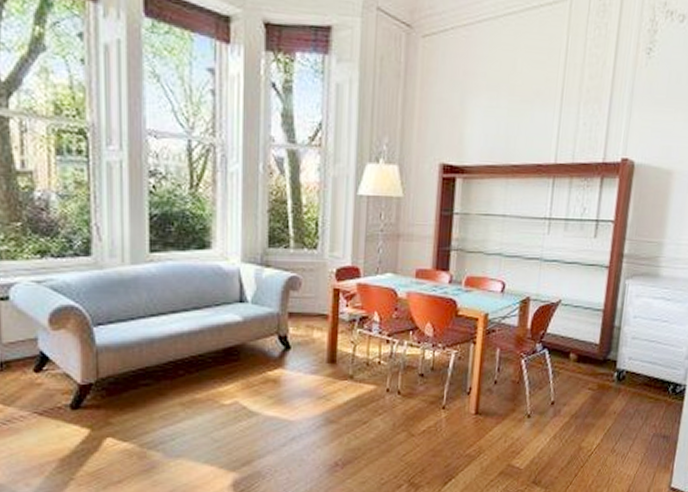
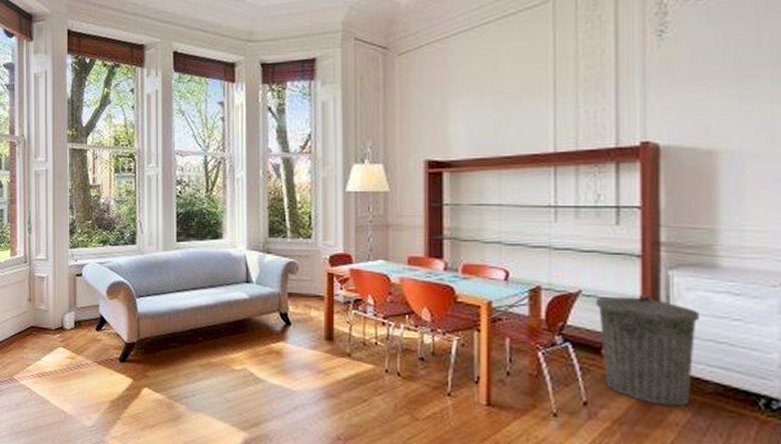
trash can: none [570,302,642,398] -> present [595,294,699,407]

